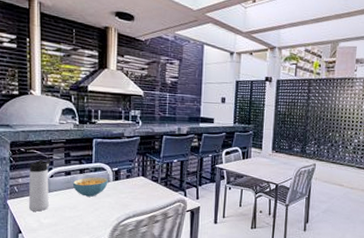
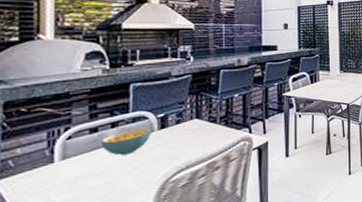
thermos bottle: present [29,158,51,212] -> none [32,116,69,189]

